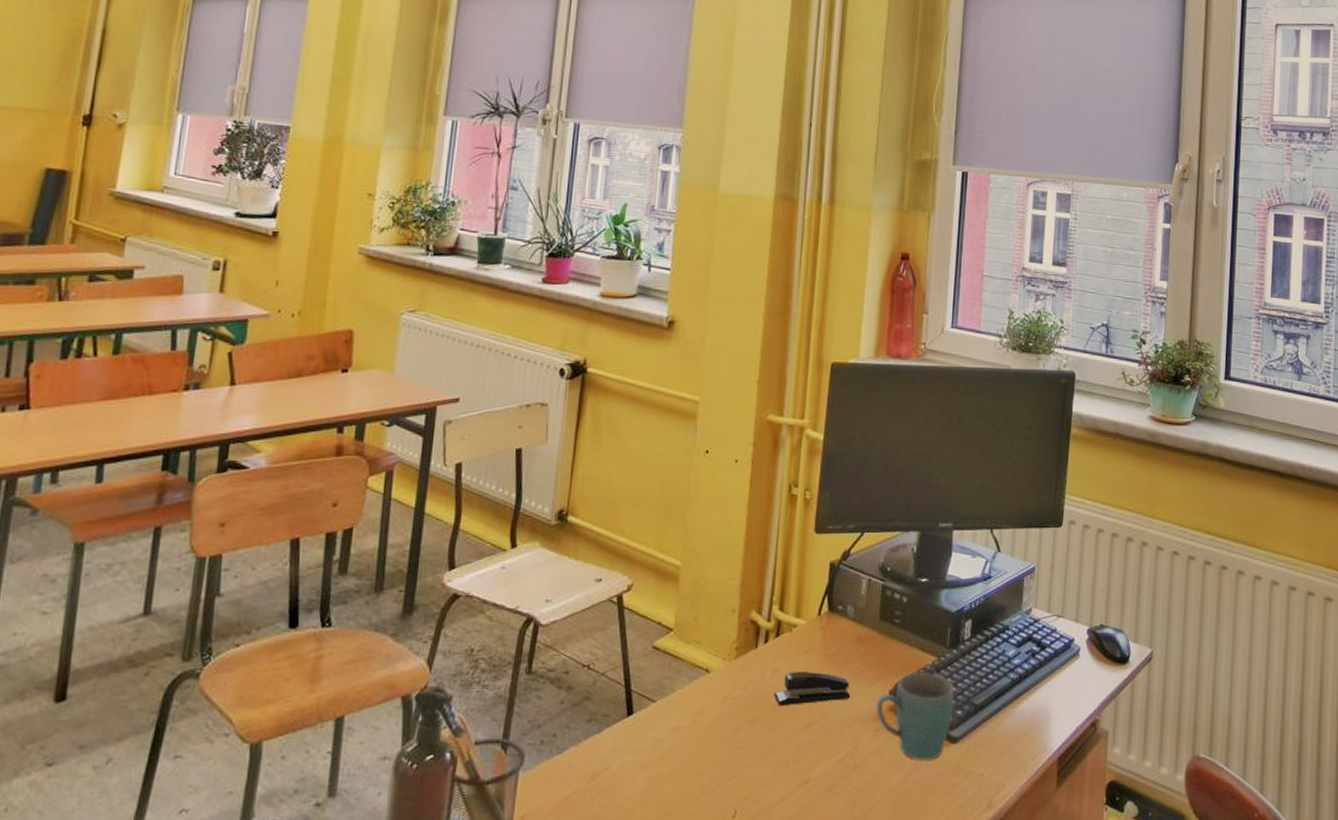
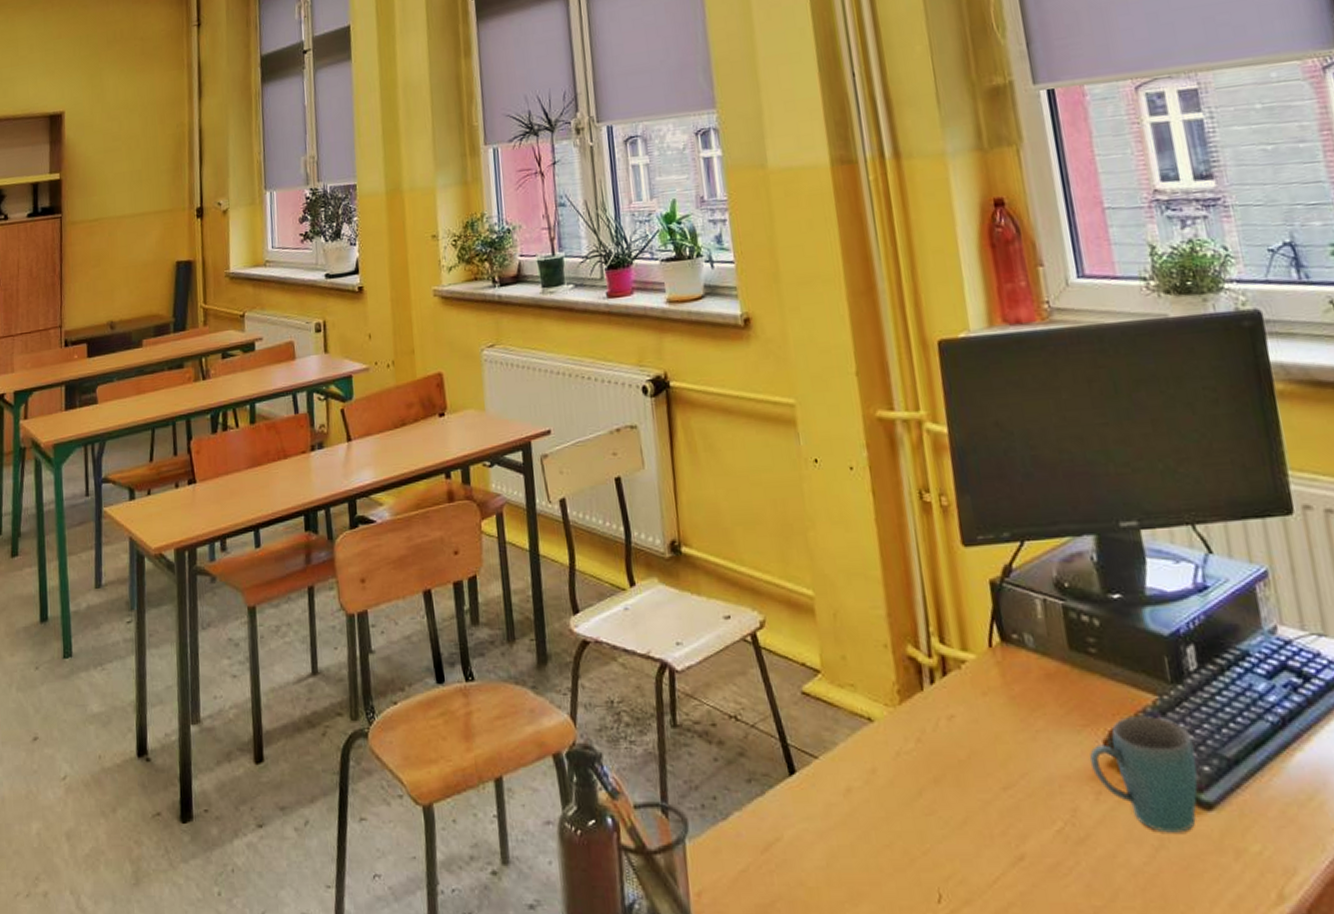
stapler: present [774,671,851,705] -> none [955,717,1054,761]

